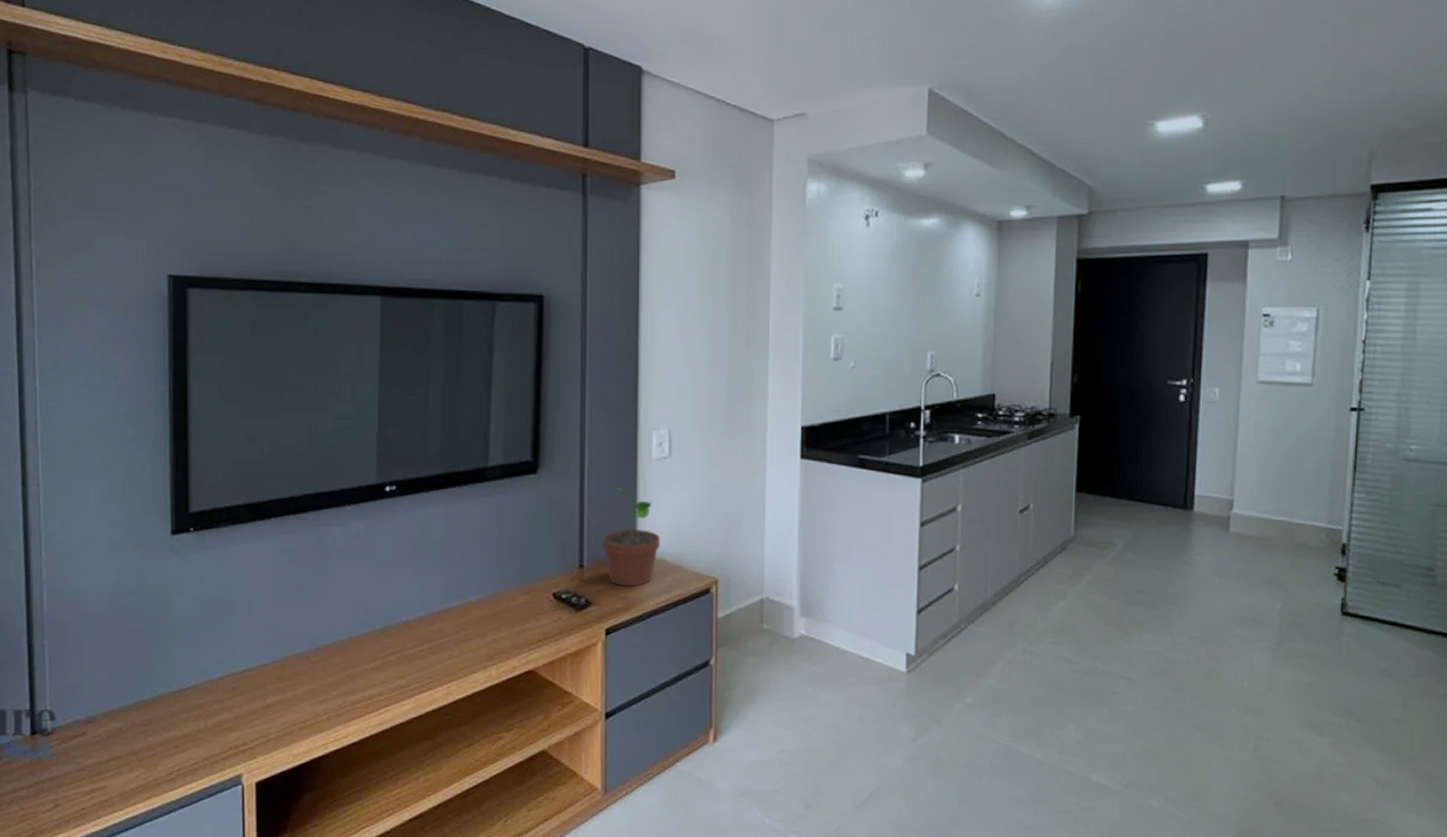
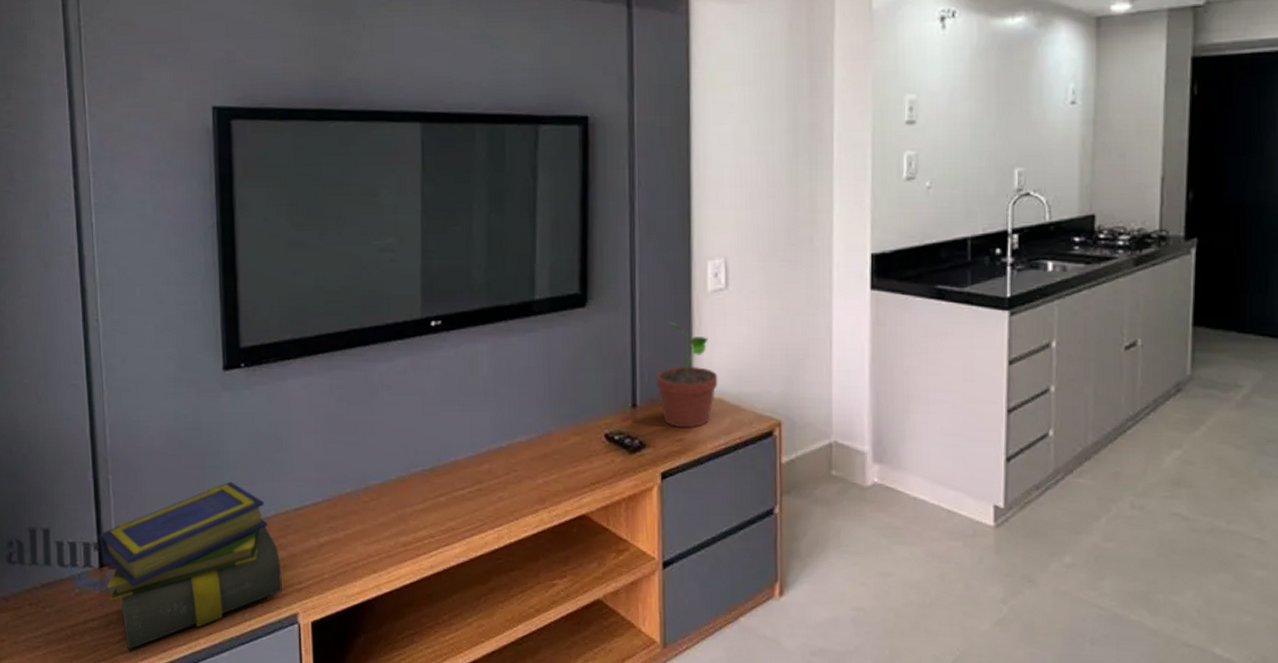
stack of books: none [32,645,226,818] -> present [99,481,282,650]

